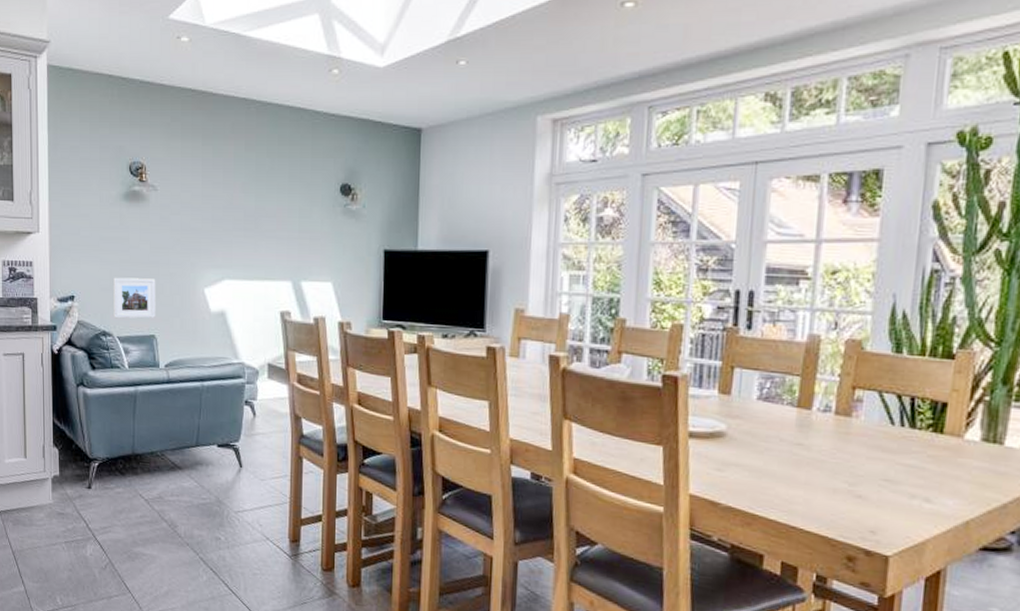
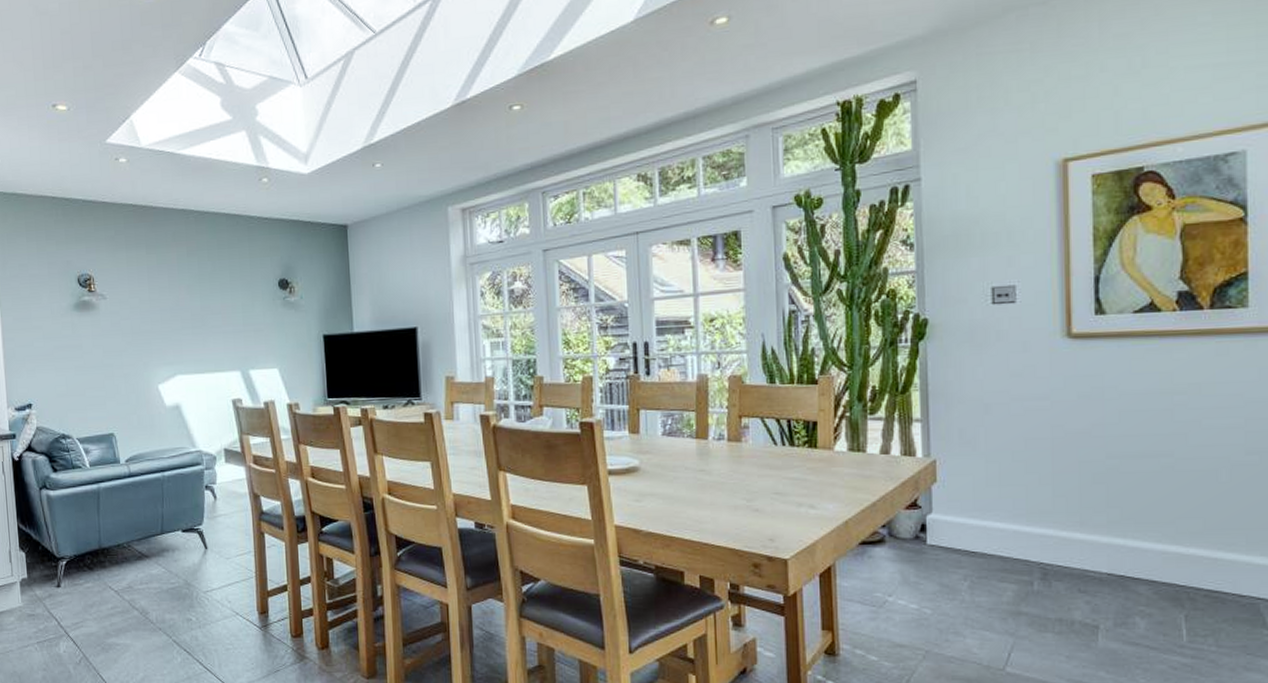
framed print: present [113,277,156,319] -> none [69,381,113,421]

